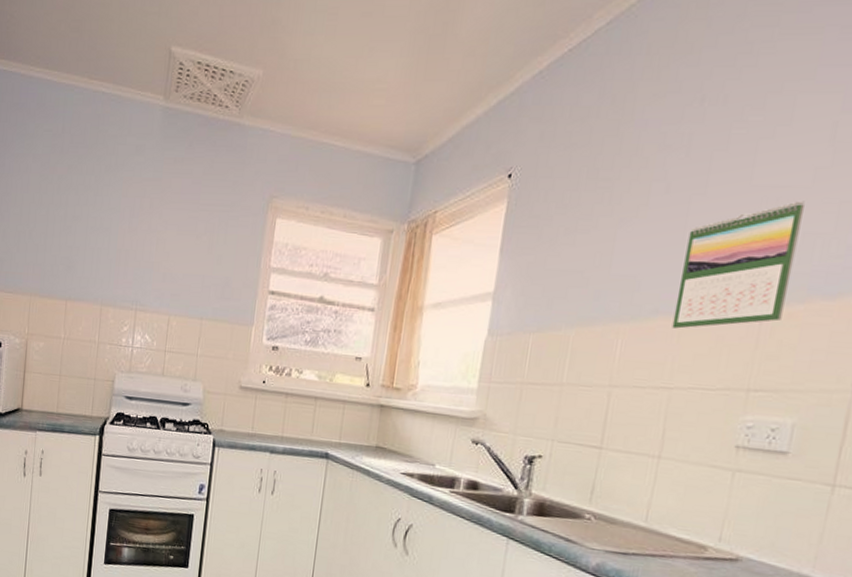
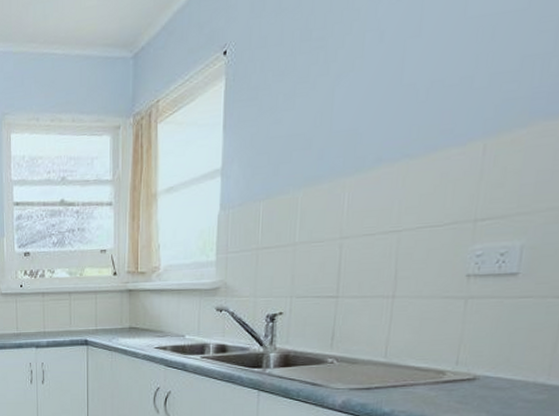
calendar: present [672,201,805,329] -> none [396,24,522,174]

